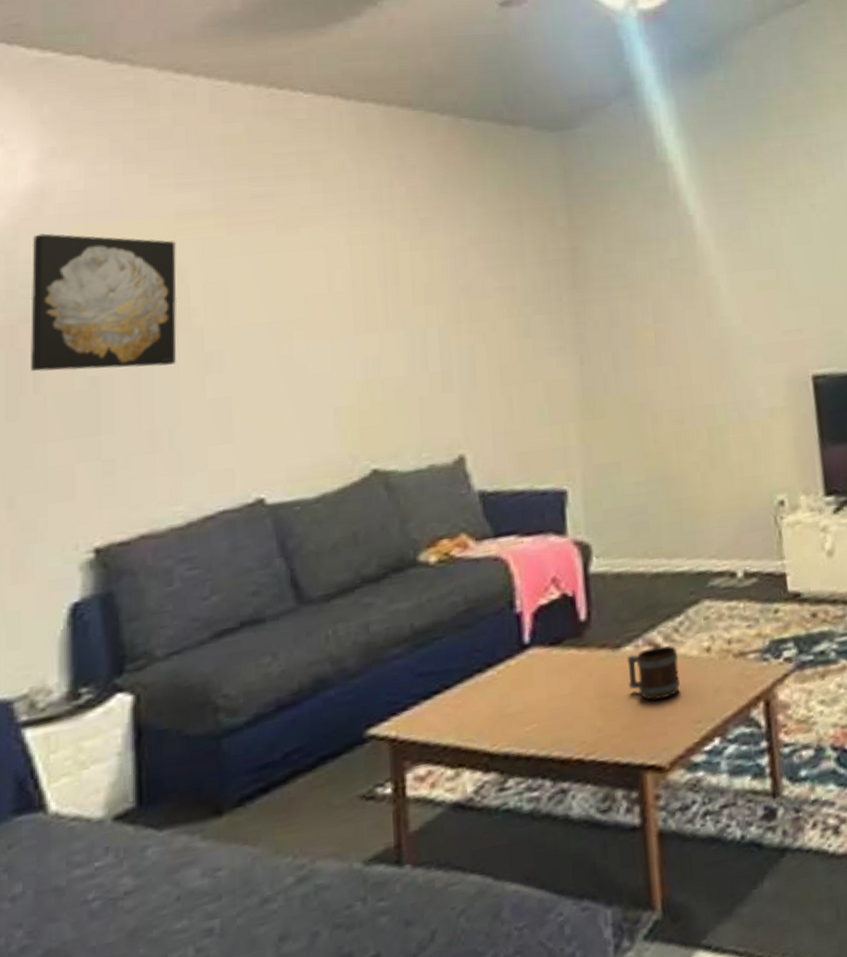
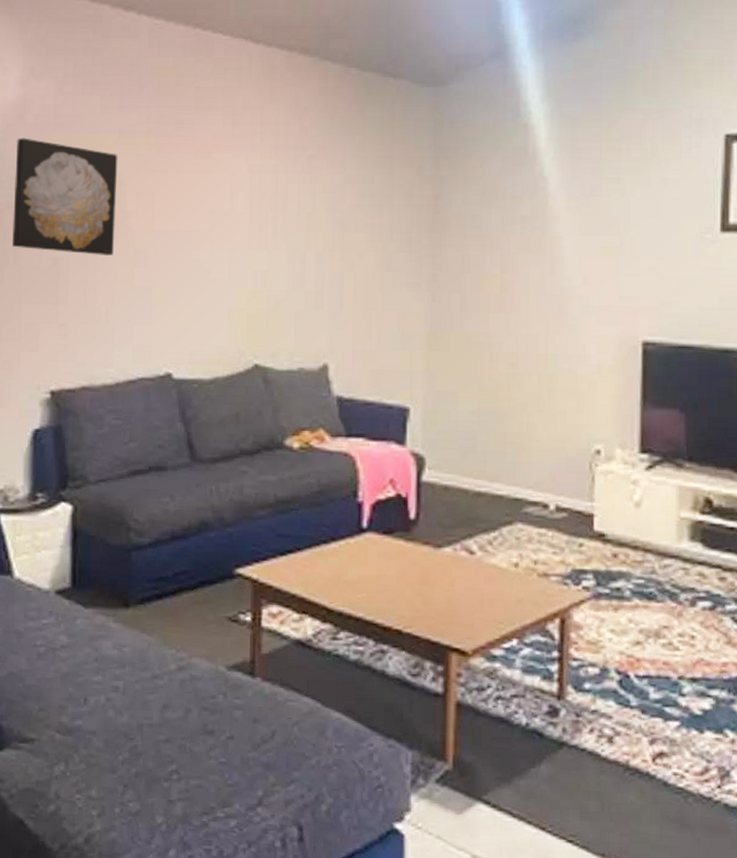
mug: present [627,645,680,700] -> none [445,552,490,597]

